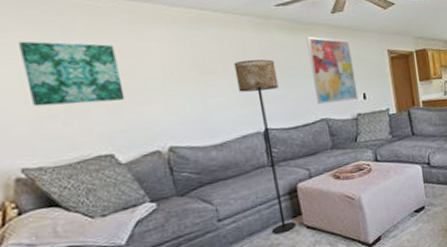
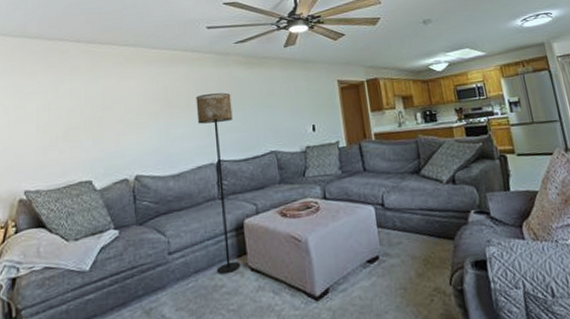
wall art: present [18,41,125,107] -> none [41,82,107,137]
wall art: present [306,36,358,105] -> none [260,69,307,137]

